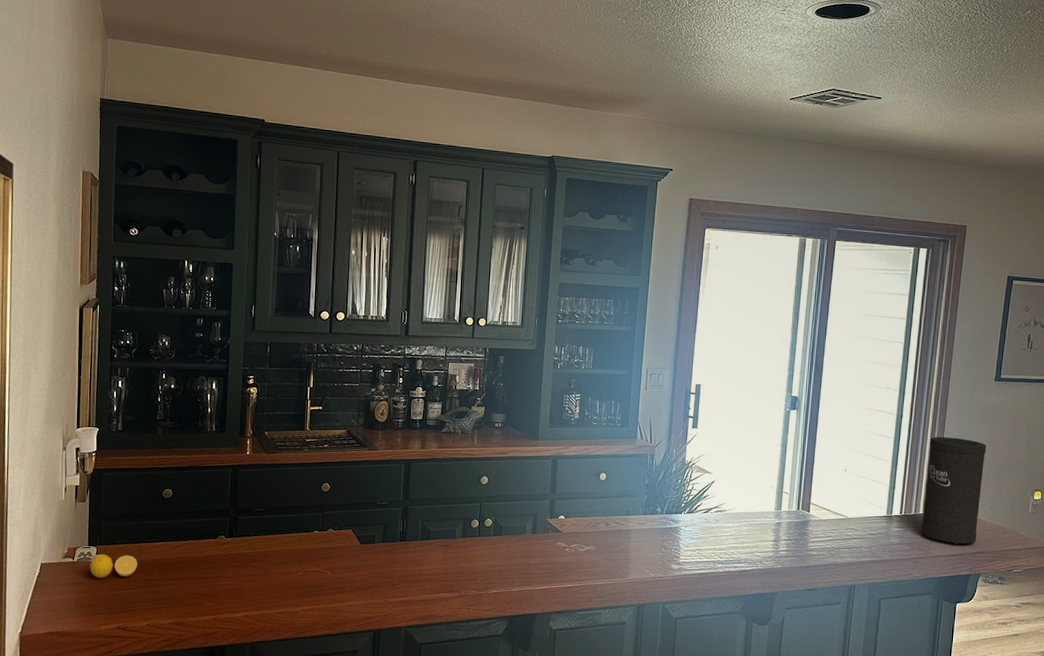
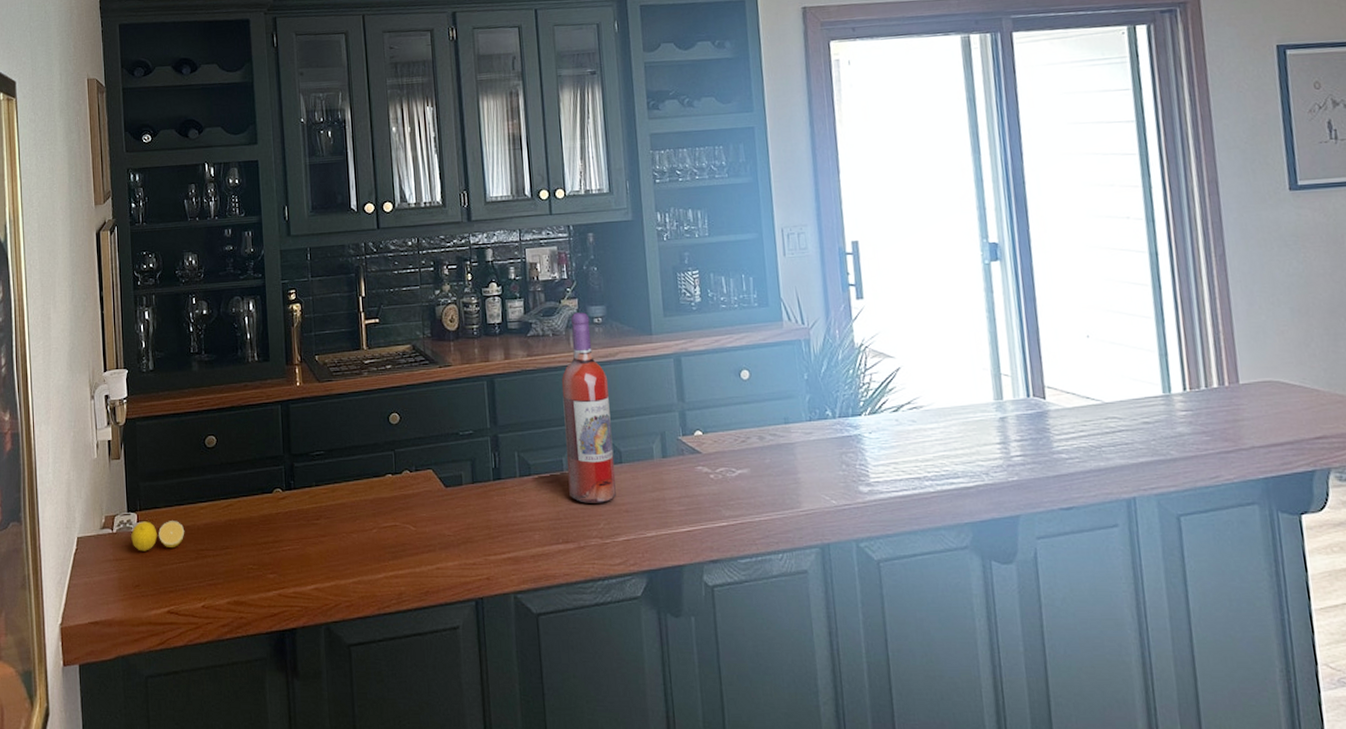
wine bottle: none [458,417,500,564] -> present [561,312,617,503]
speaker: present [920,436,987,545] -> none [1207,275,1313,430]

